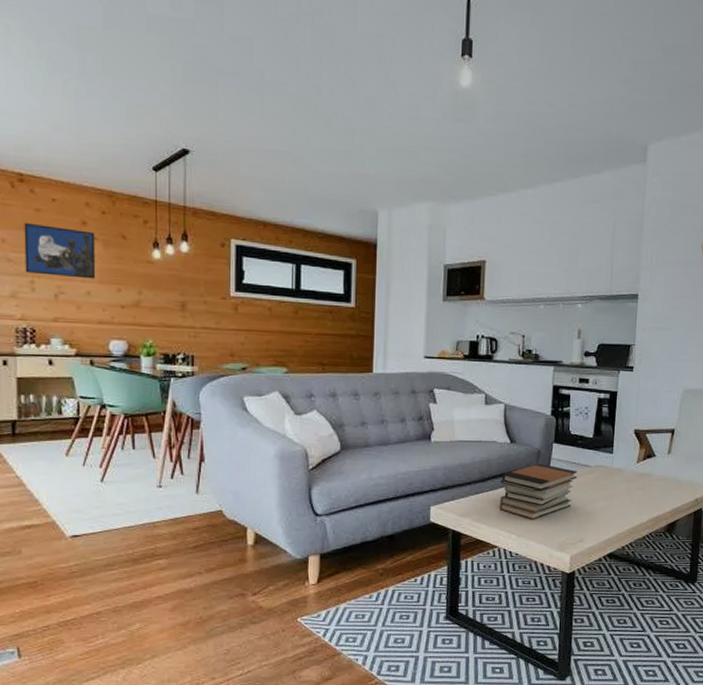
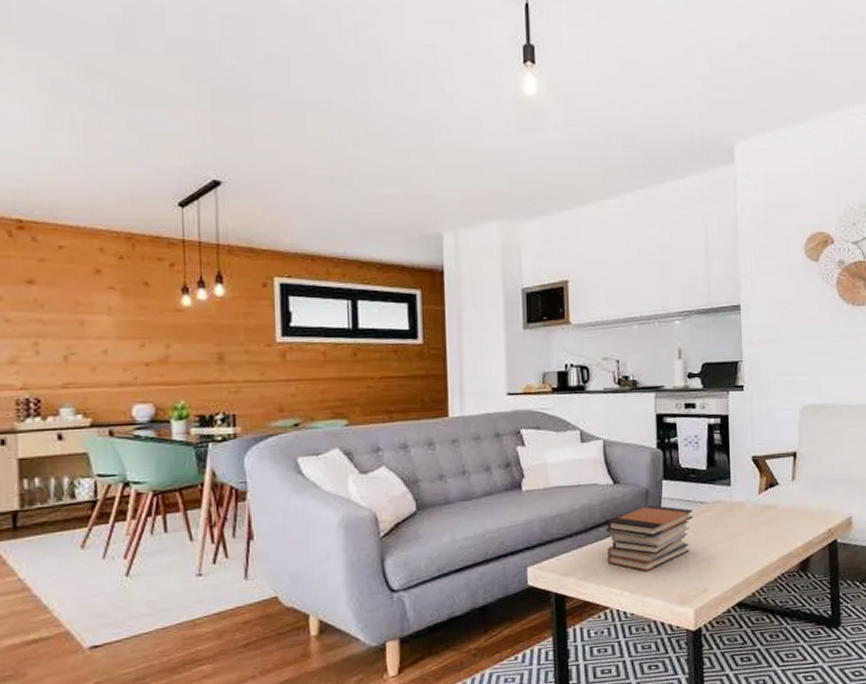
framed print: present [24,222,96,279] -> none [24,275,114,335]

